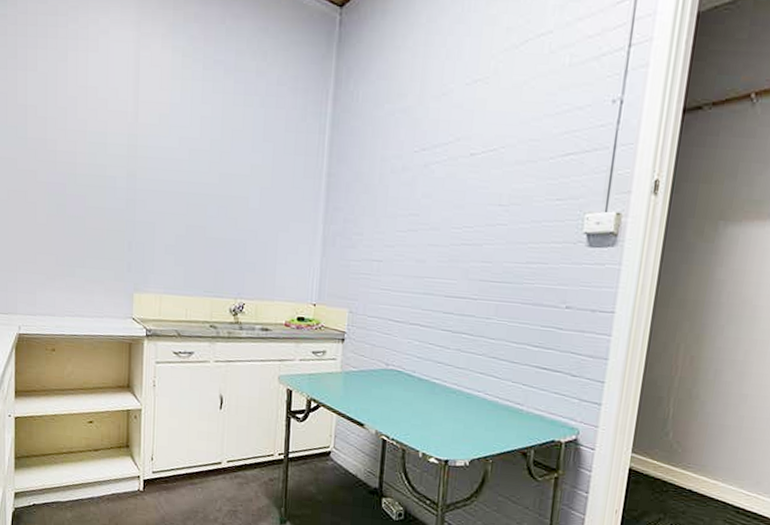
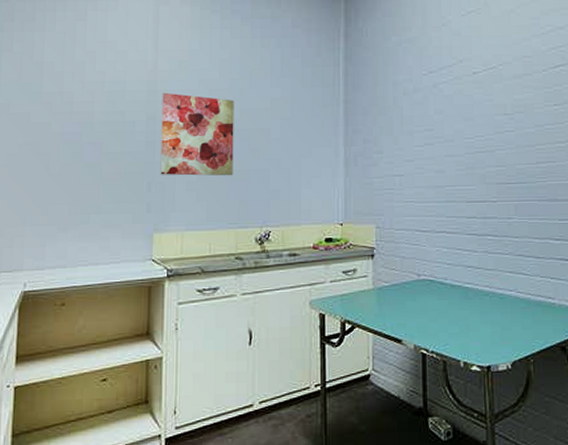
wall art: none [140,148,214,244] -> present [160,92,234,176]

